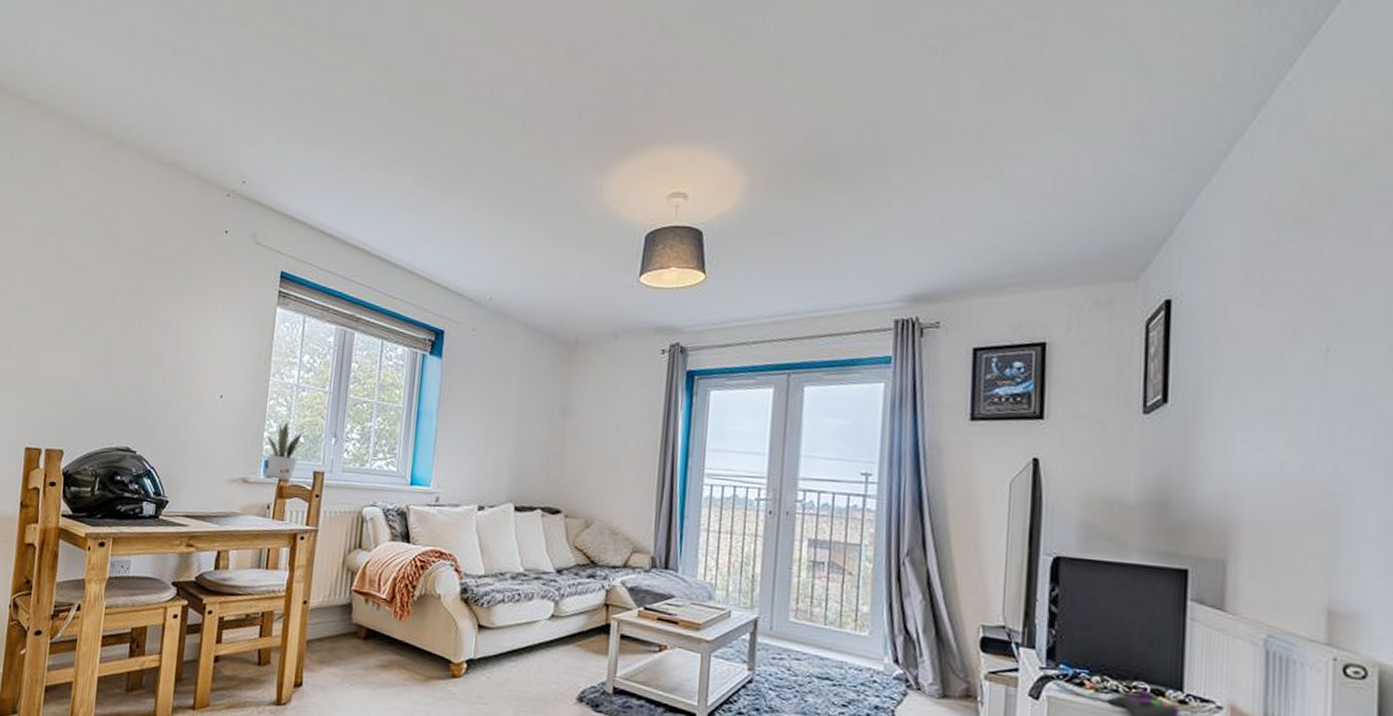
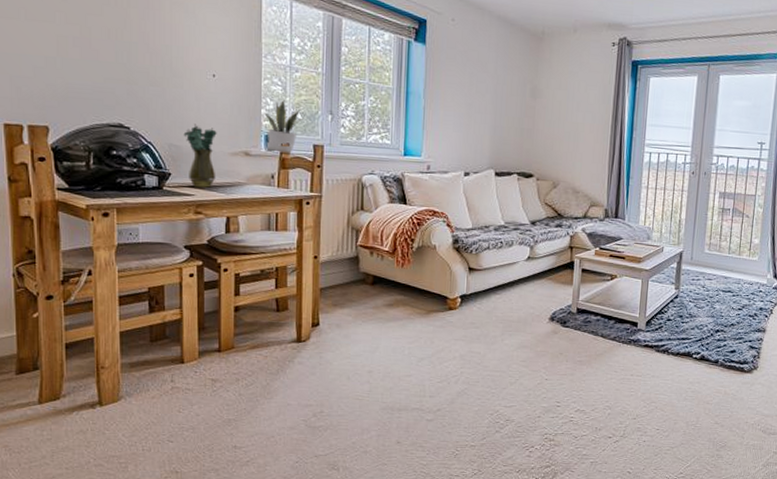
vase: none [185,448,218,518] -> present [183,124,217,188]

